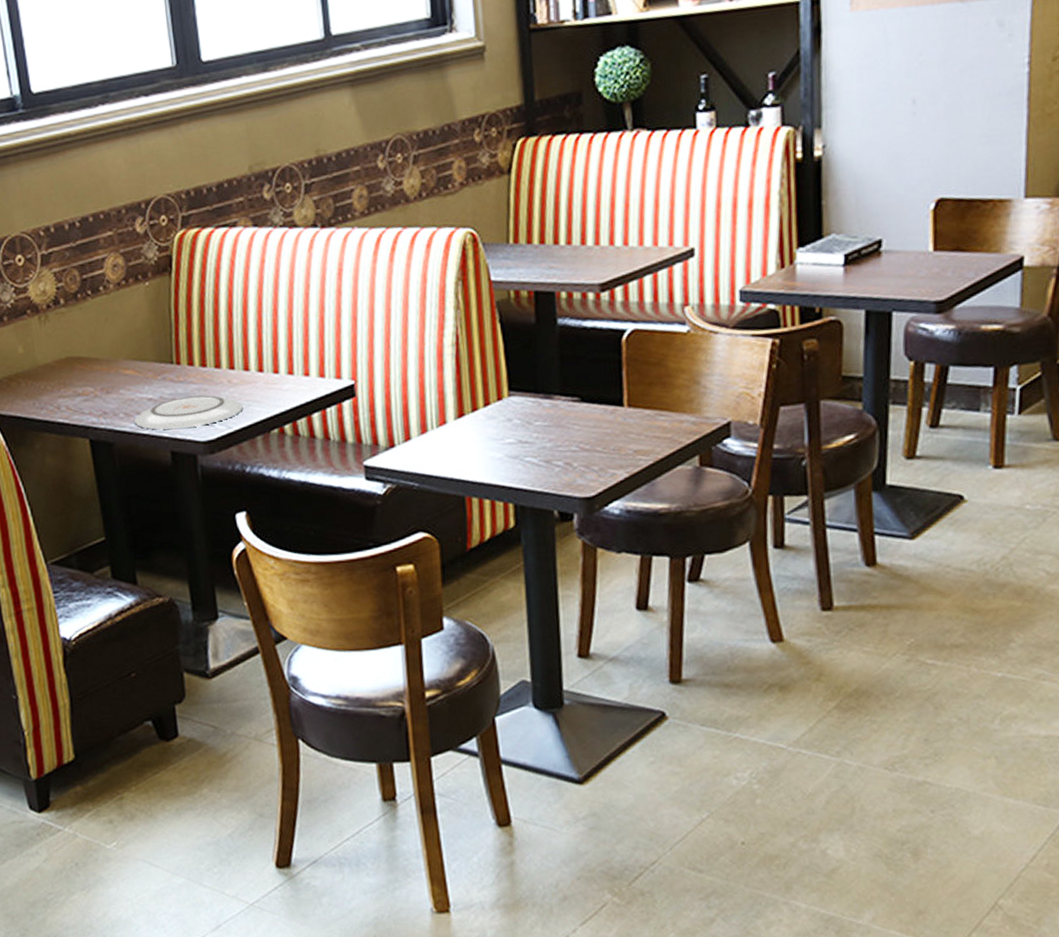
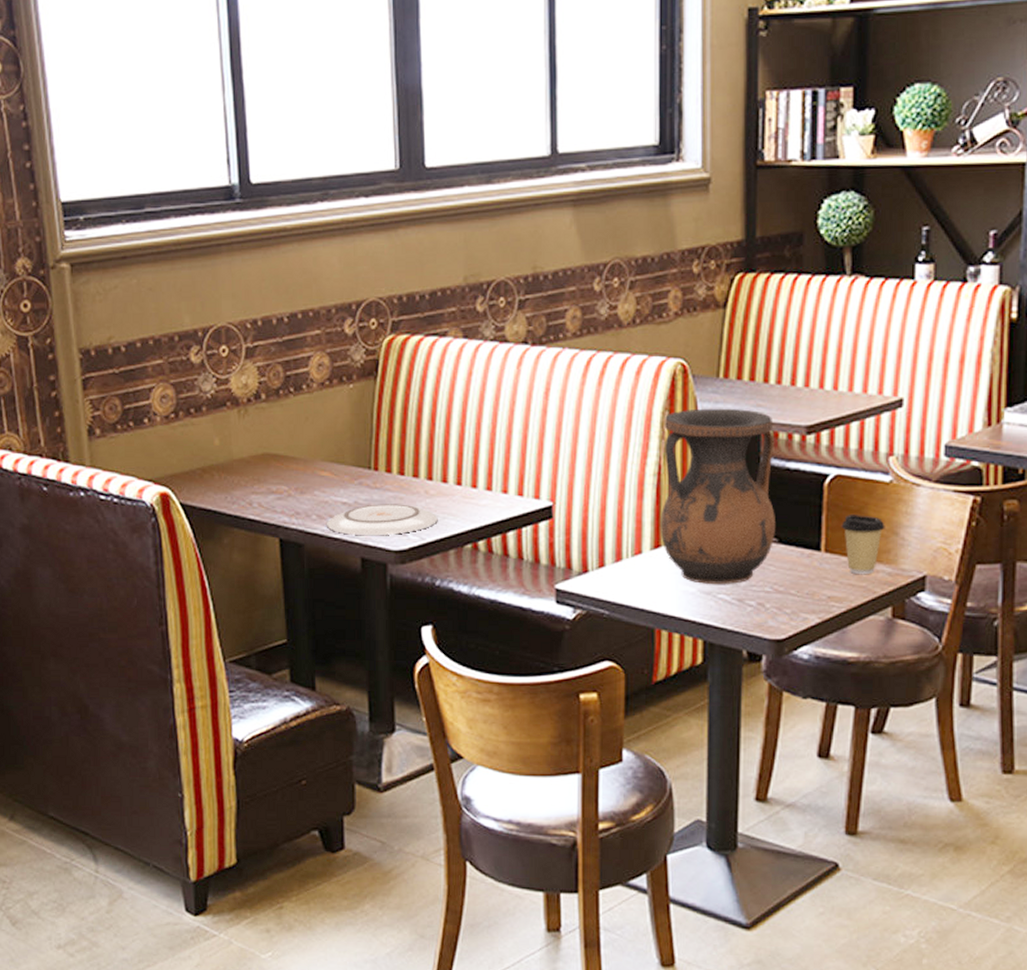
vase: none [458,272,577,449] -> present [660,408,775,584]
coffee cup: none [642,367,686,427] -> present [841,515,885,575]

